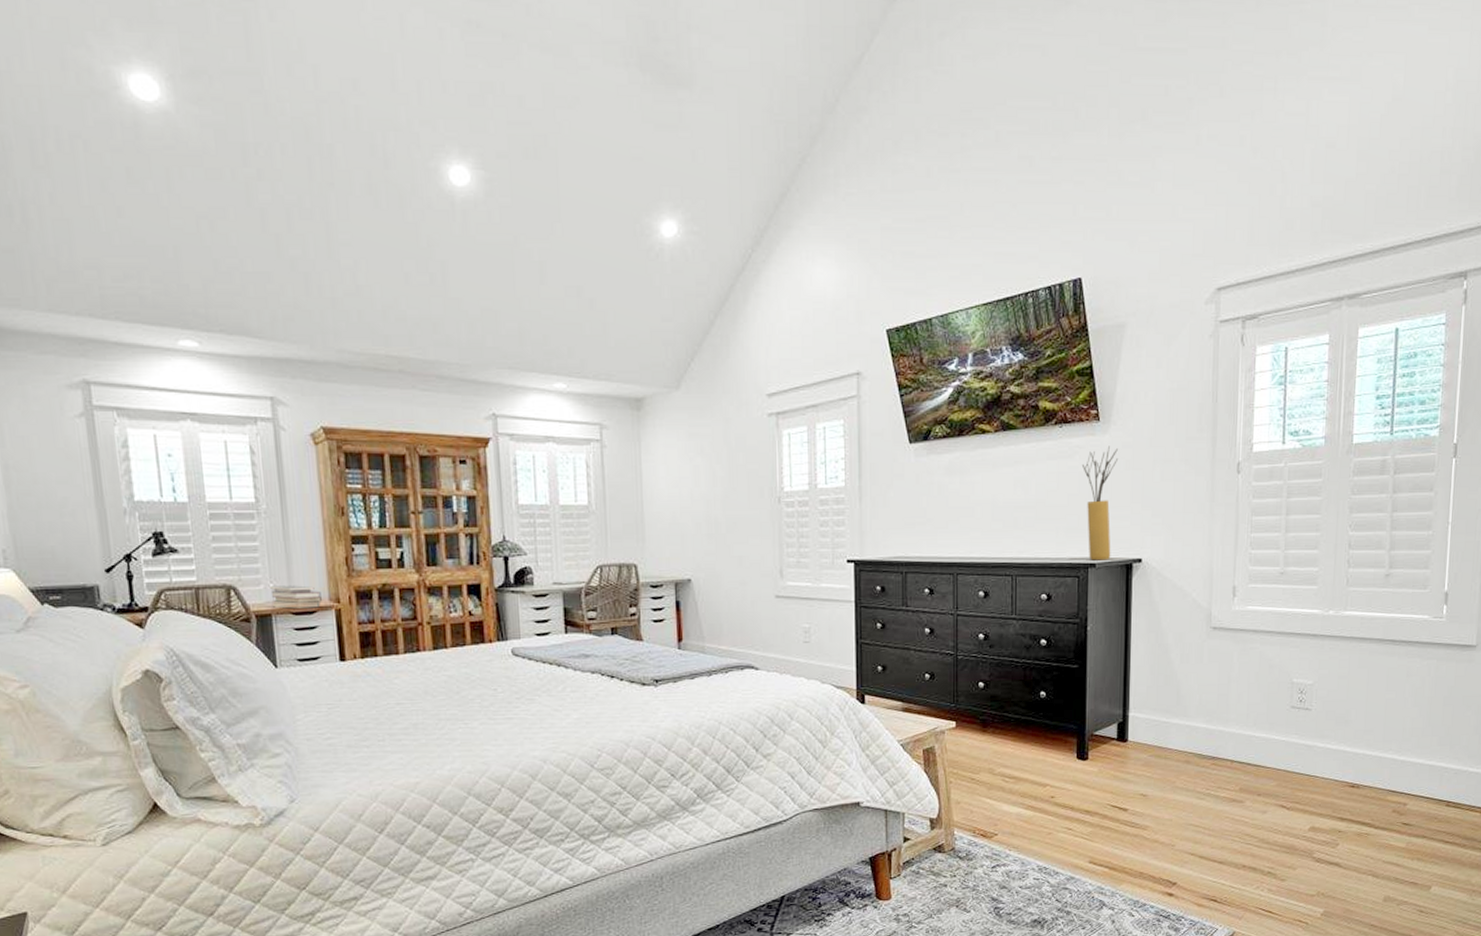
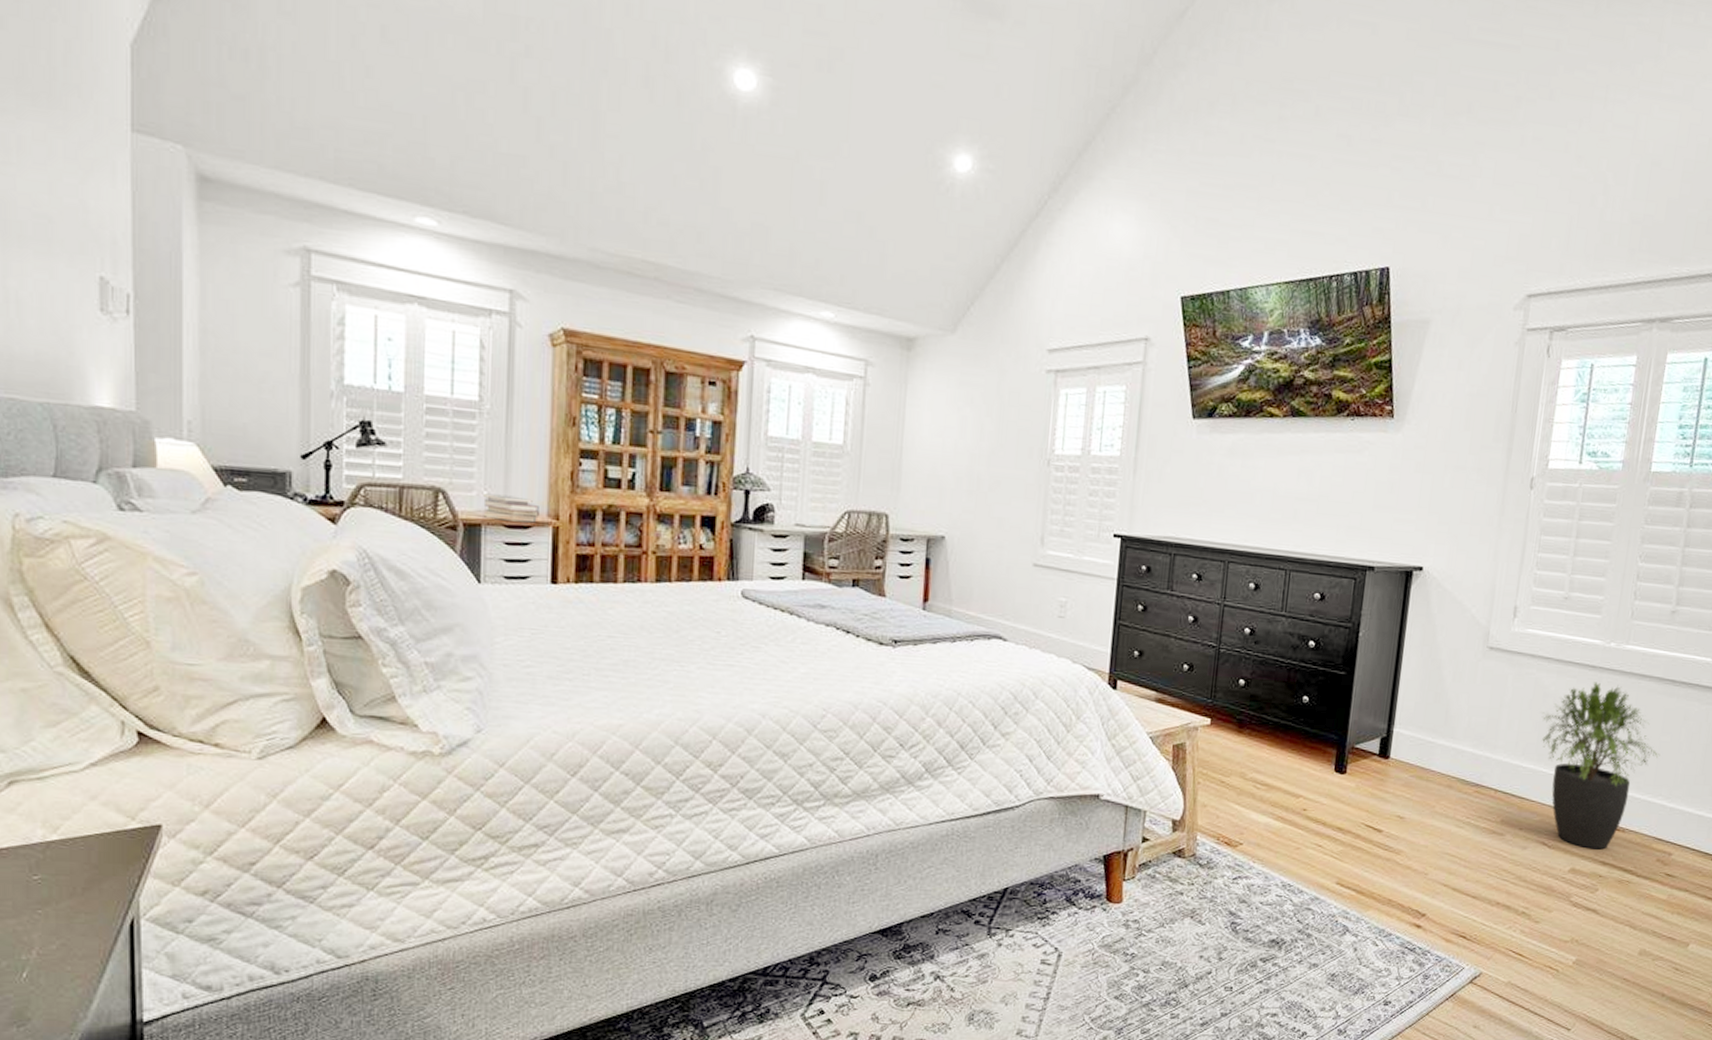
vase: present [1081,446,1119,561] -> none [1368,445,1409,565]
potted plant: none [1269,649,1387,807] -> present [1541,681,1660,850]

